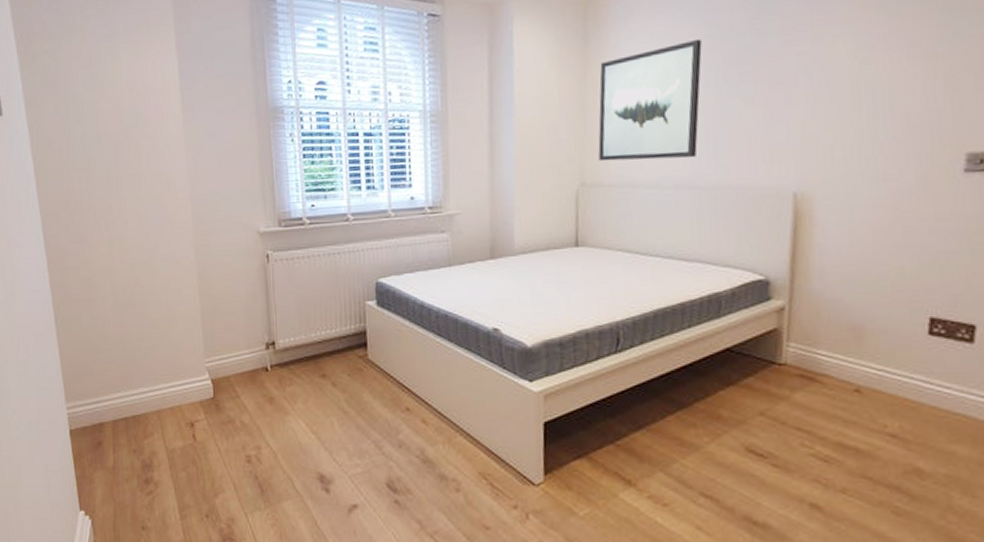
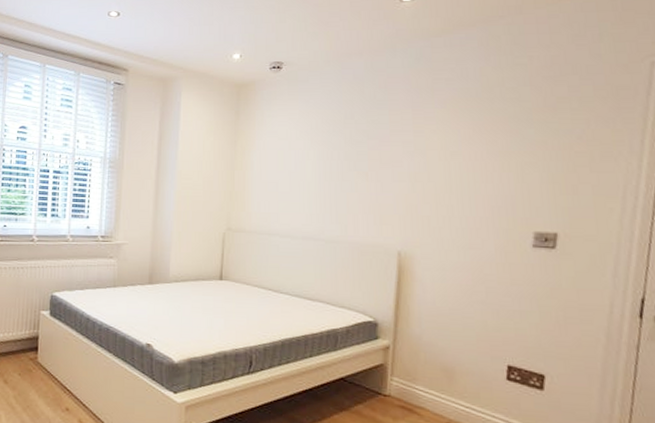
wall art: present [598,38,702,162] -> none [243,122,328,216]

